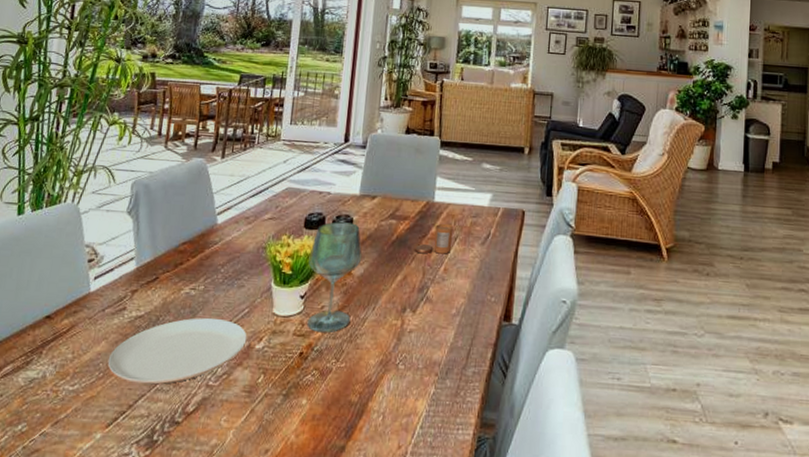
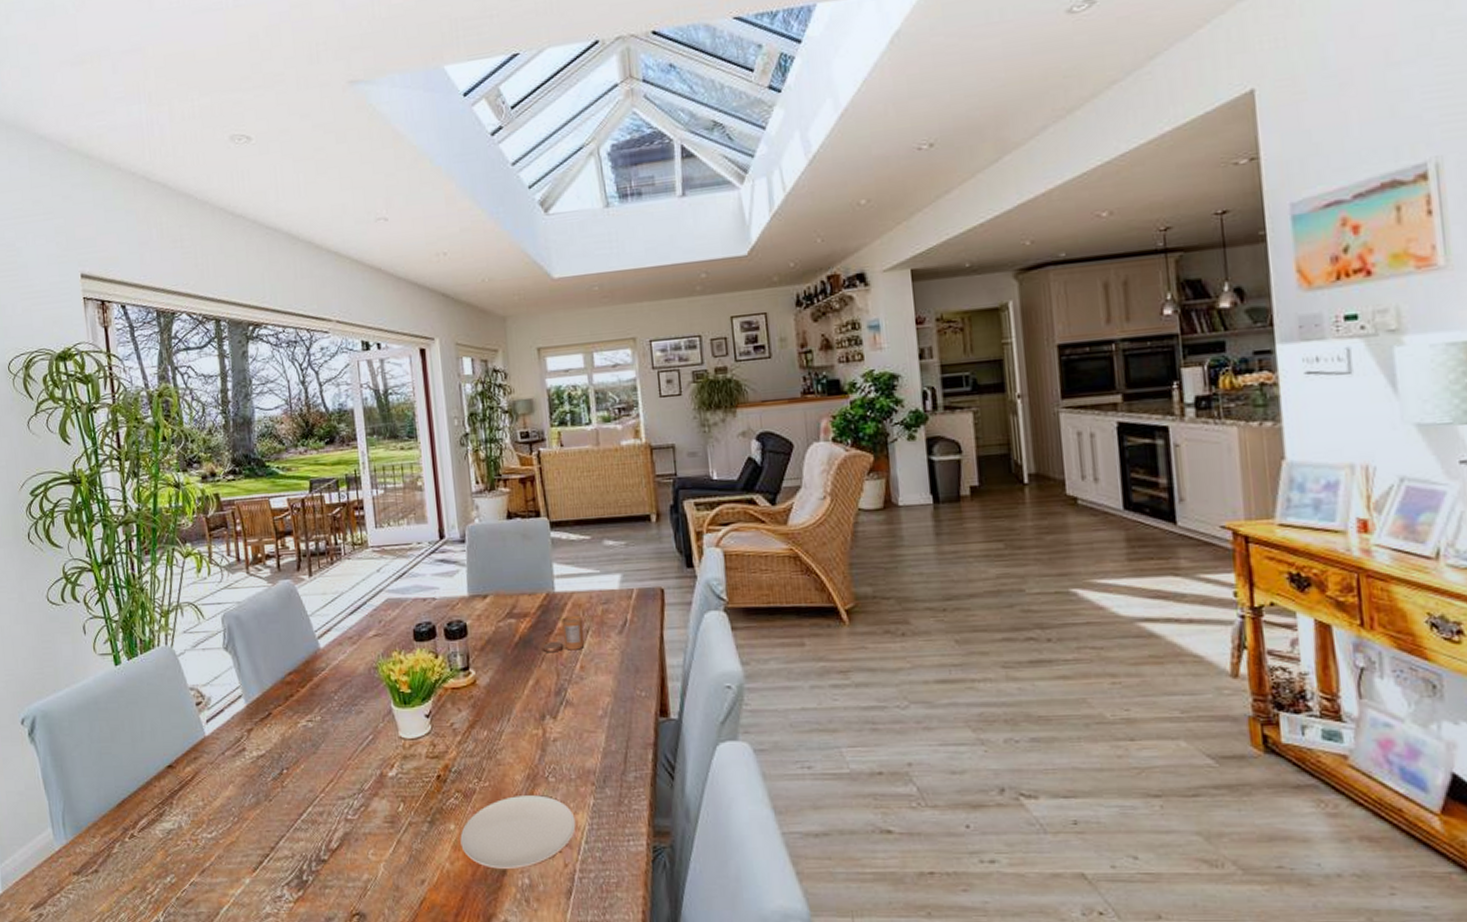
plate: present [107,317,247,385] -> none [239,748,378,825]
wine glass: present [307,222,363,333] -> none [425,628,486,752]
plate: none [308,378,416,447] -> present [460,795,576,870]

